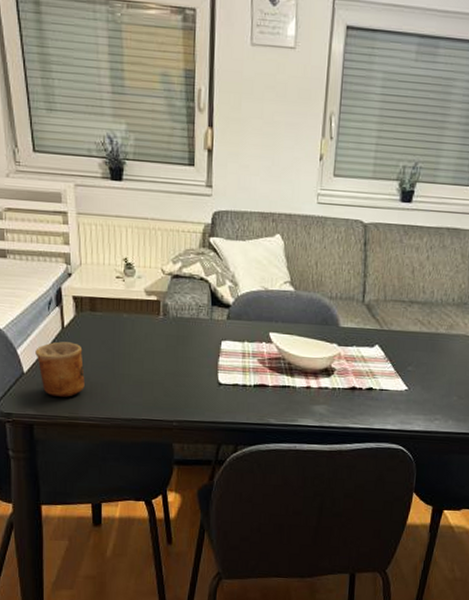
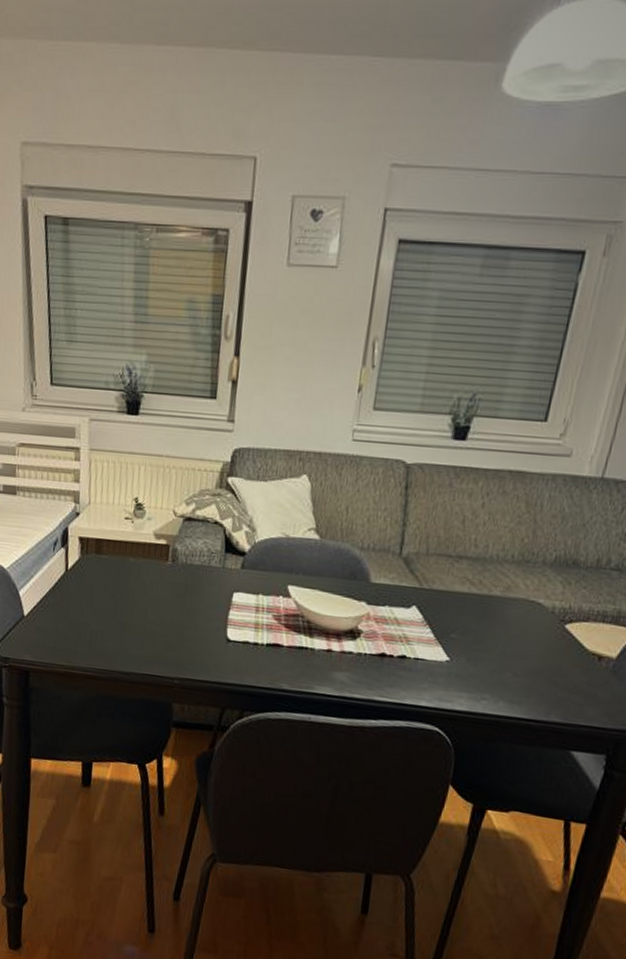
cup: present [35,341,85,397] -> none [37,584,85,645]

